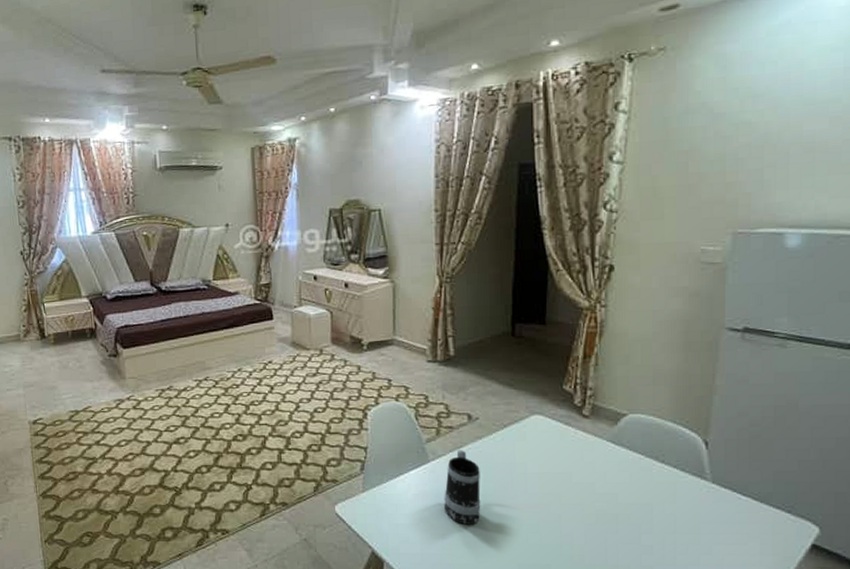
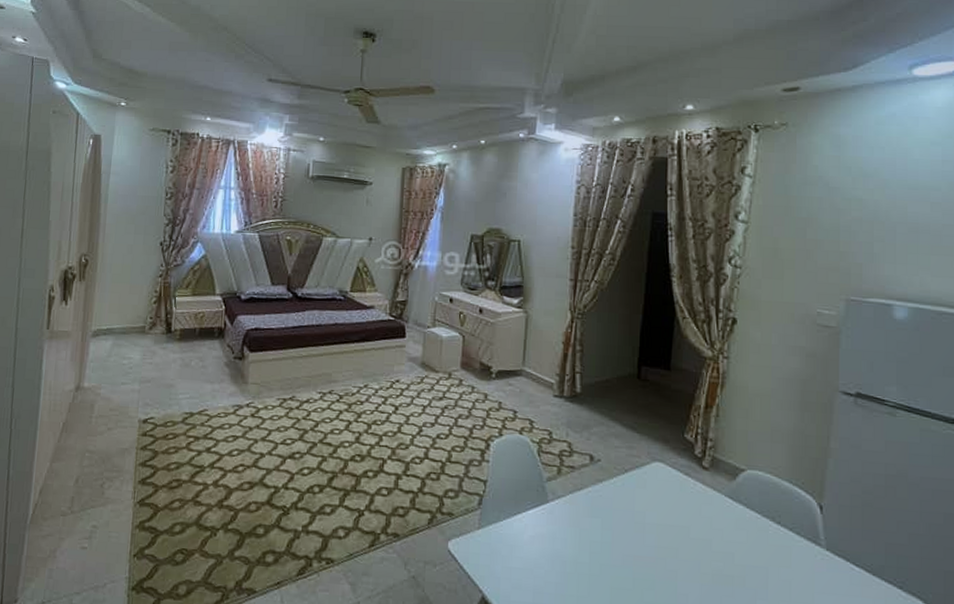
mug: present [444,450,481,525] -> none [560,492,599,575]

